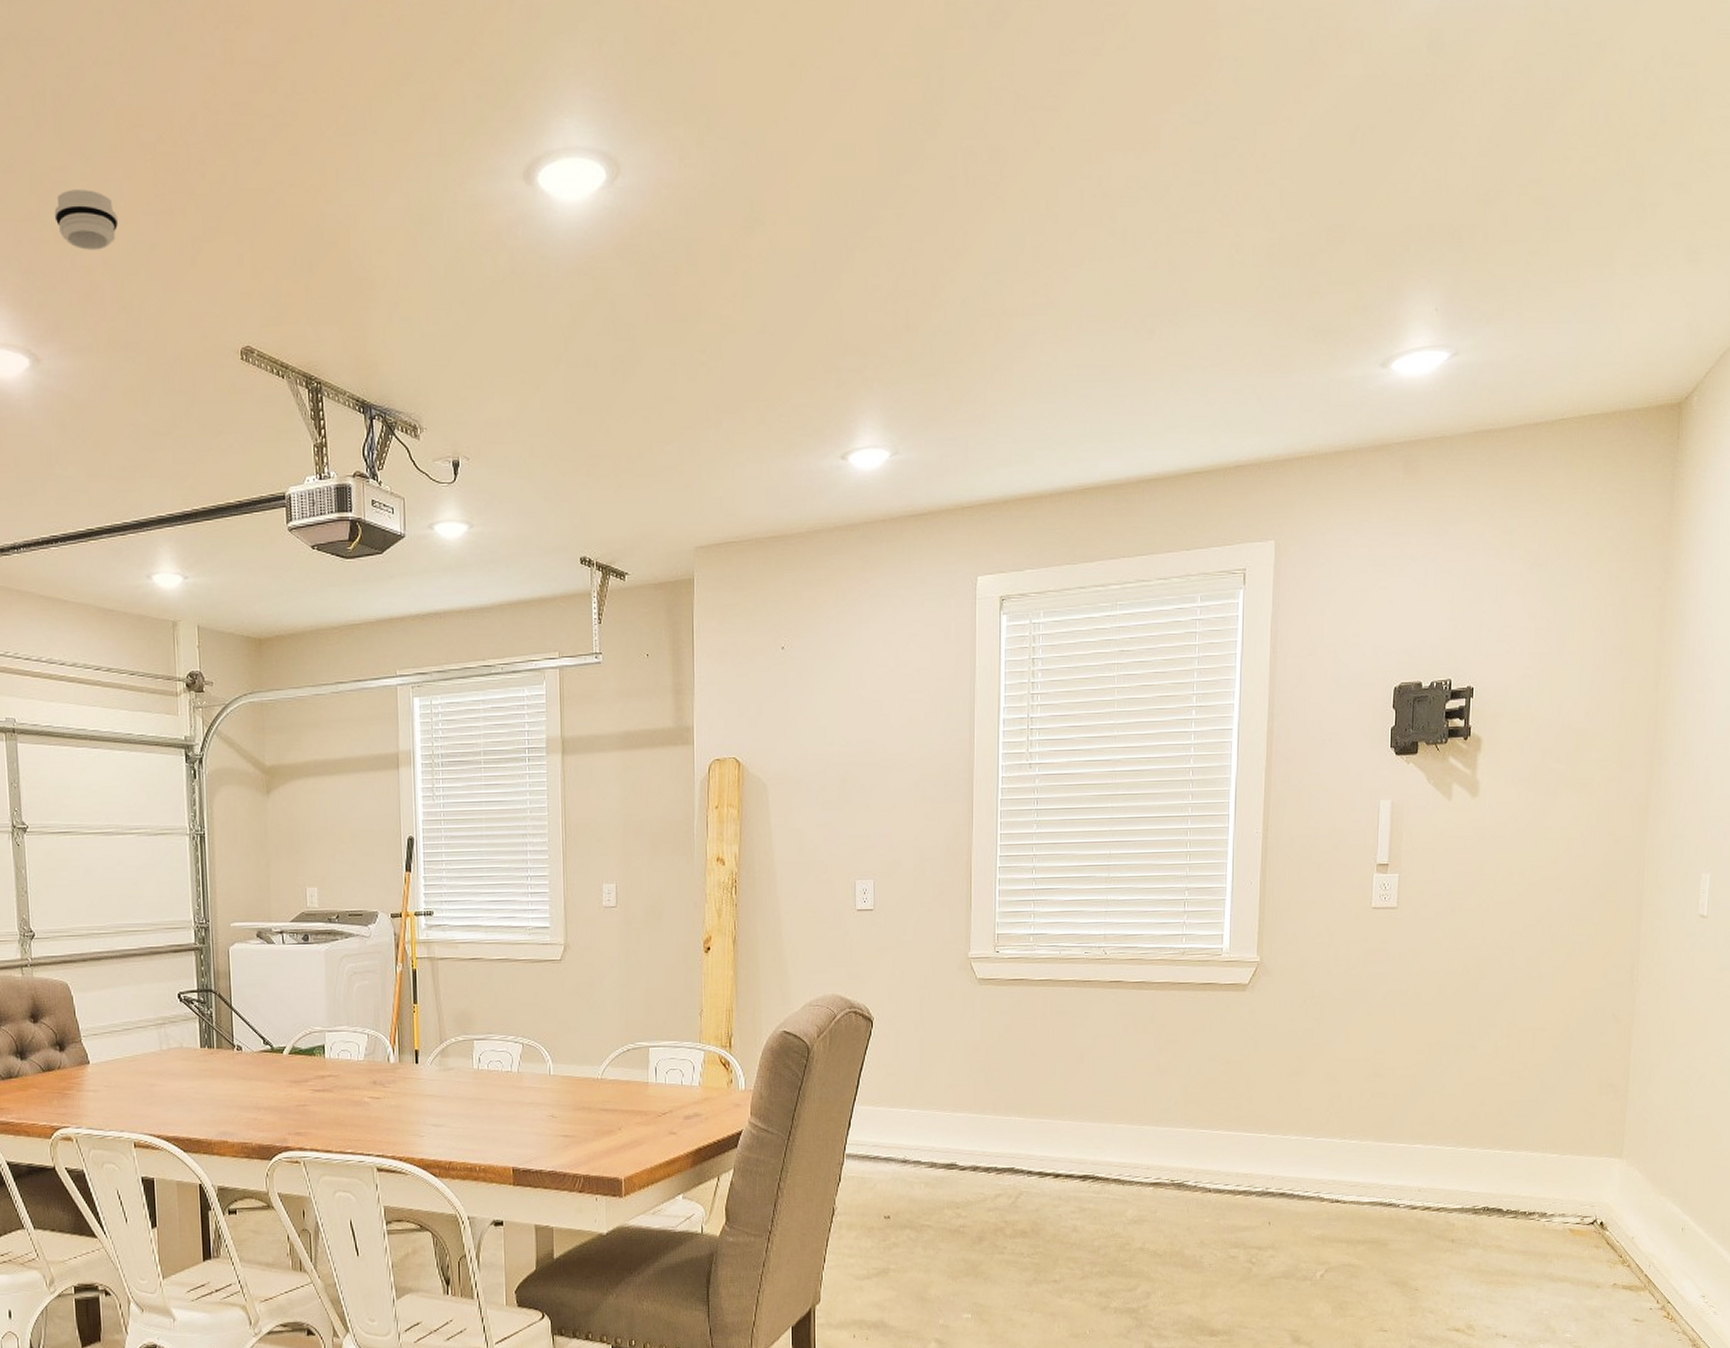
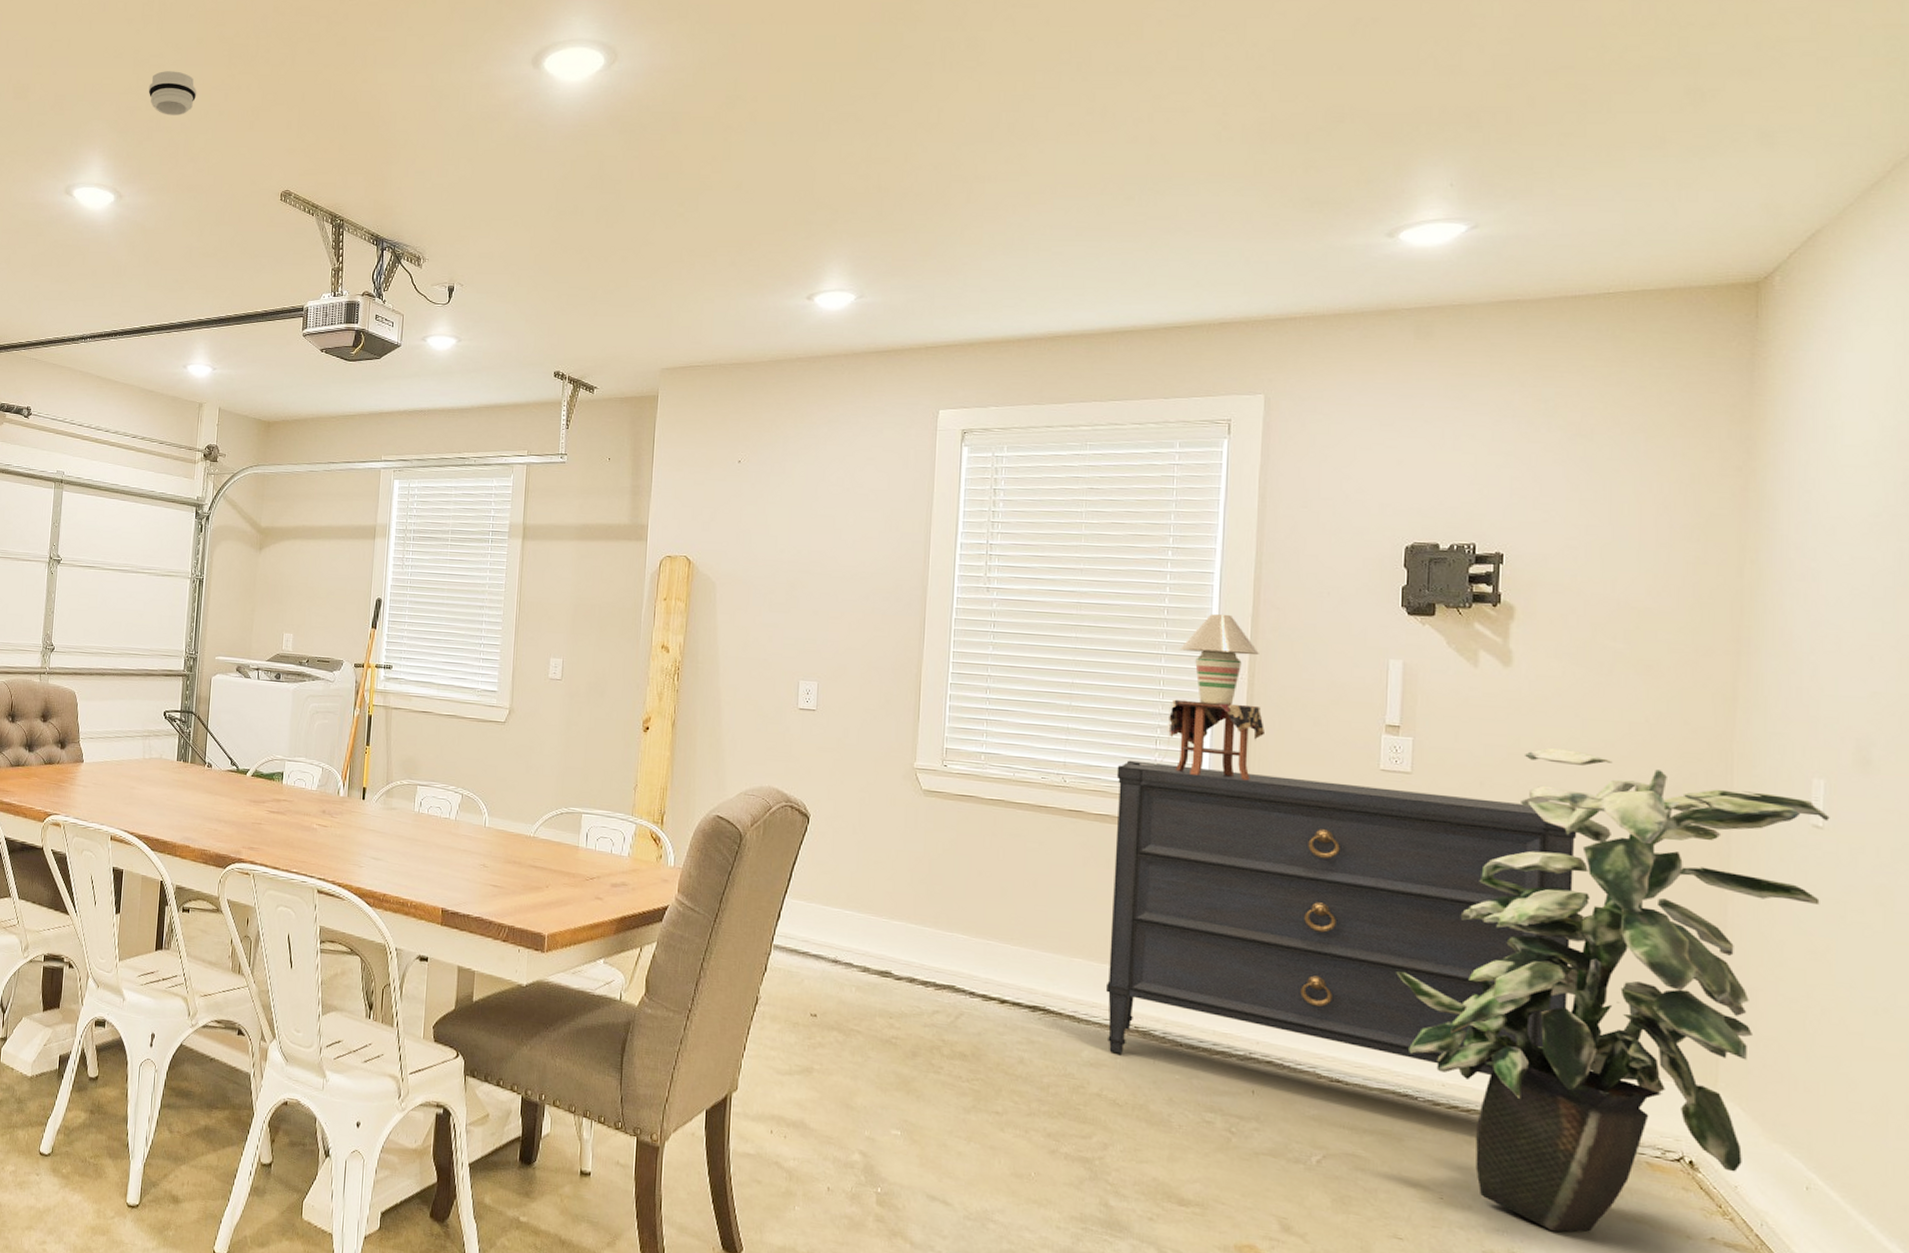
dresser: none [1145,924,1526,1208] -> present [1105,760,1577,1076]
table lamp: none [1163,771,1277,933] -> present [1130,614,1264,781]
indoor plant: none [1384,870,1712,1302] -> present [1396,748,1830,1233]

